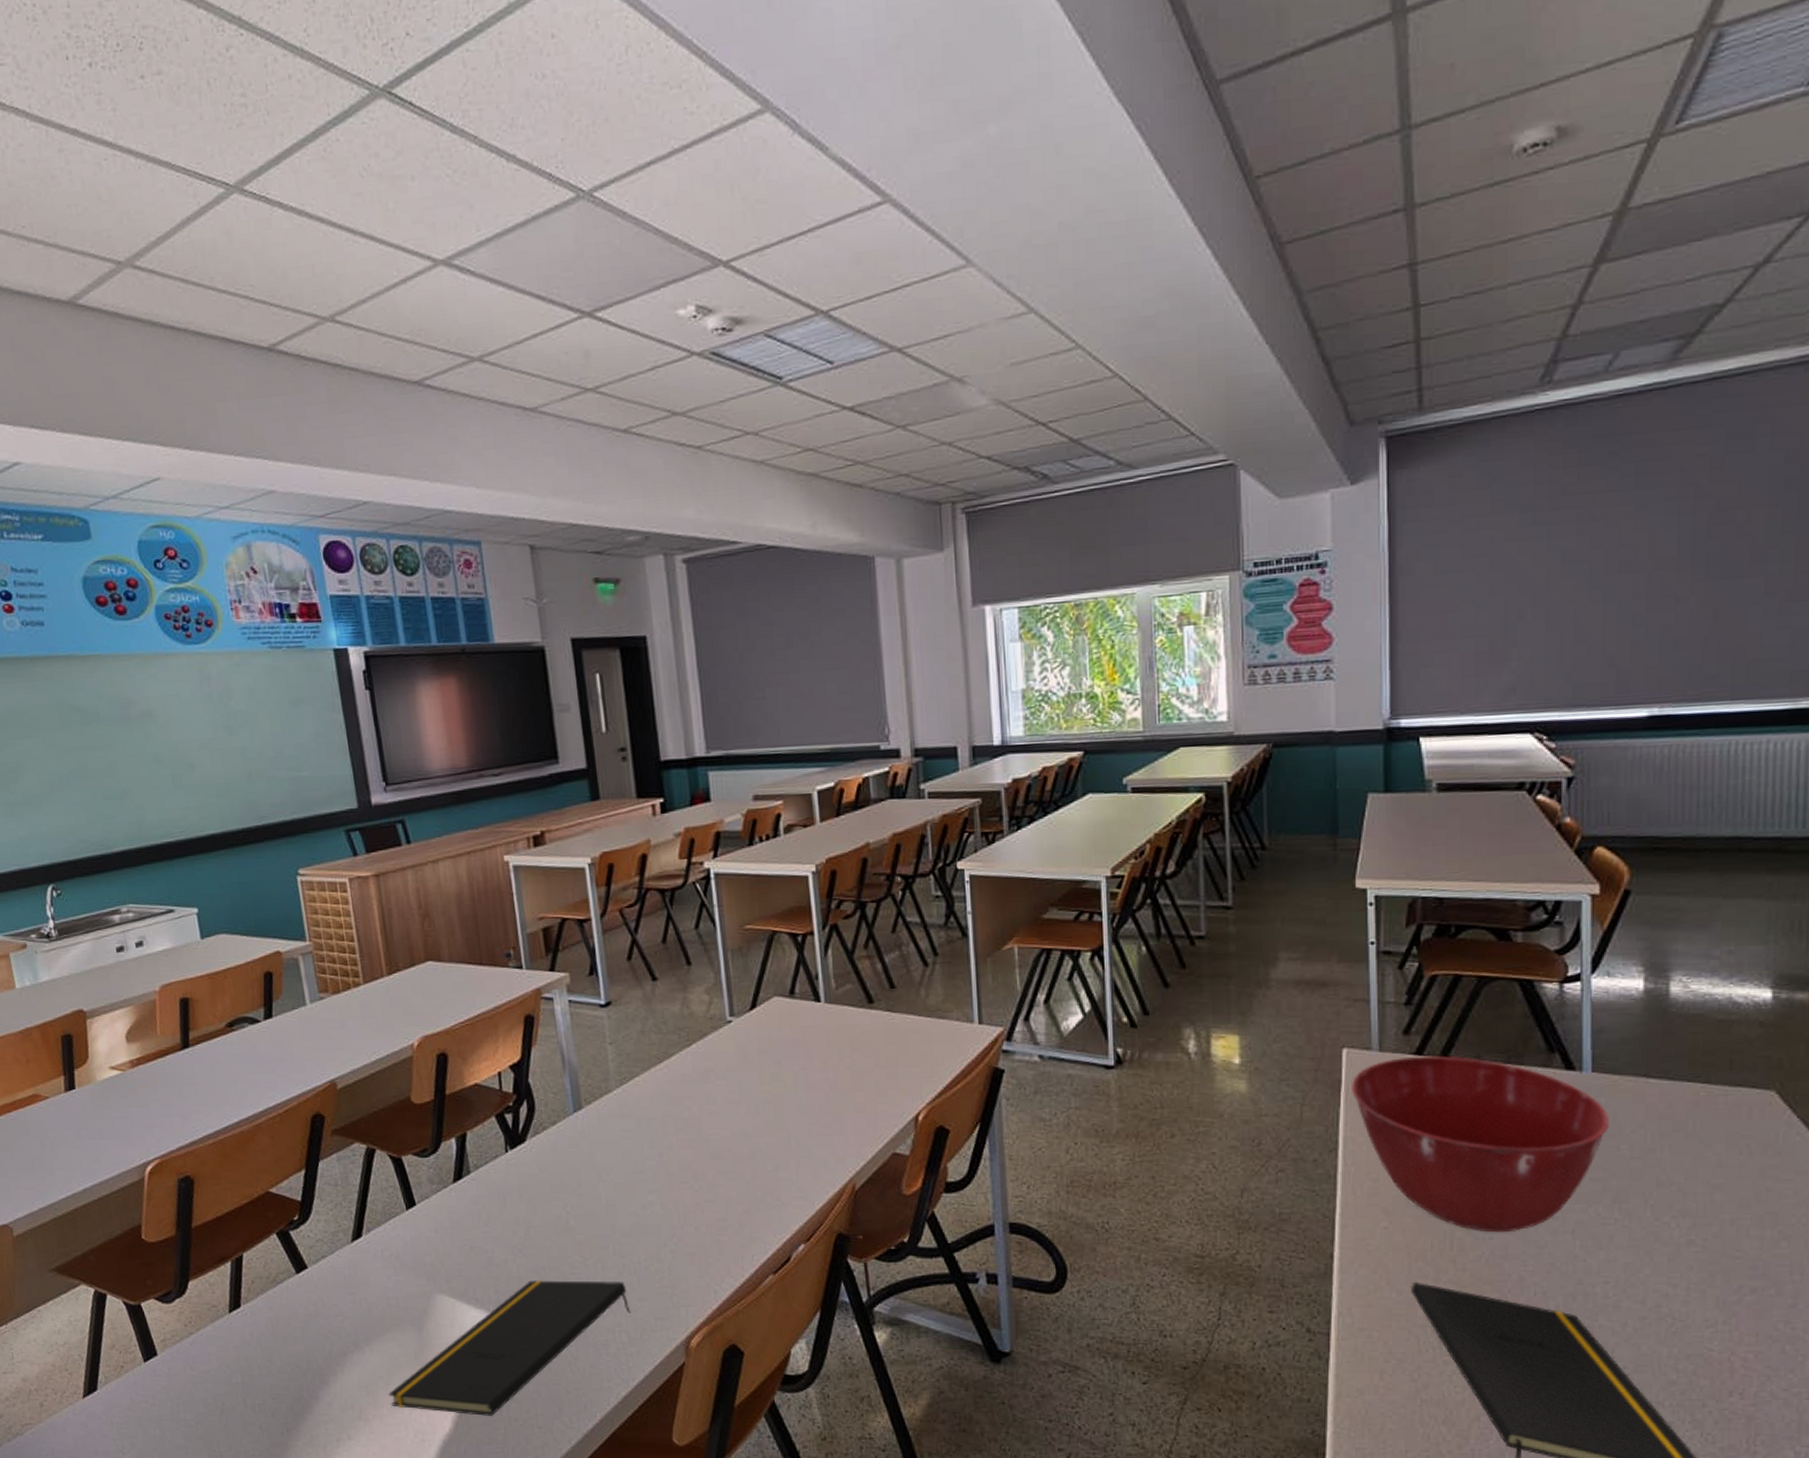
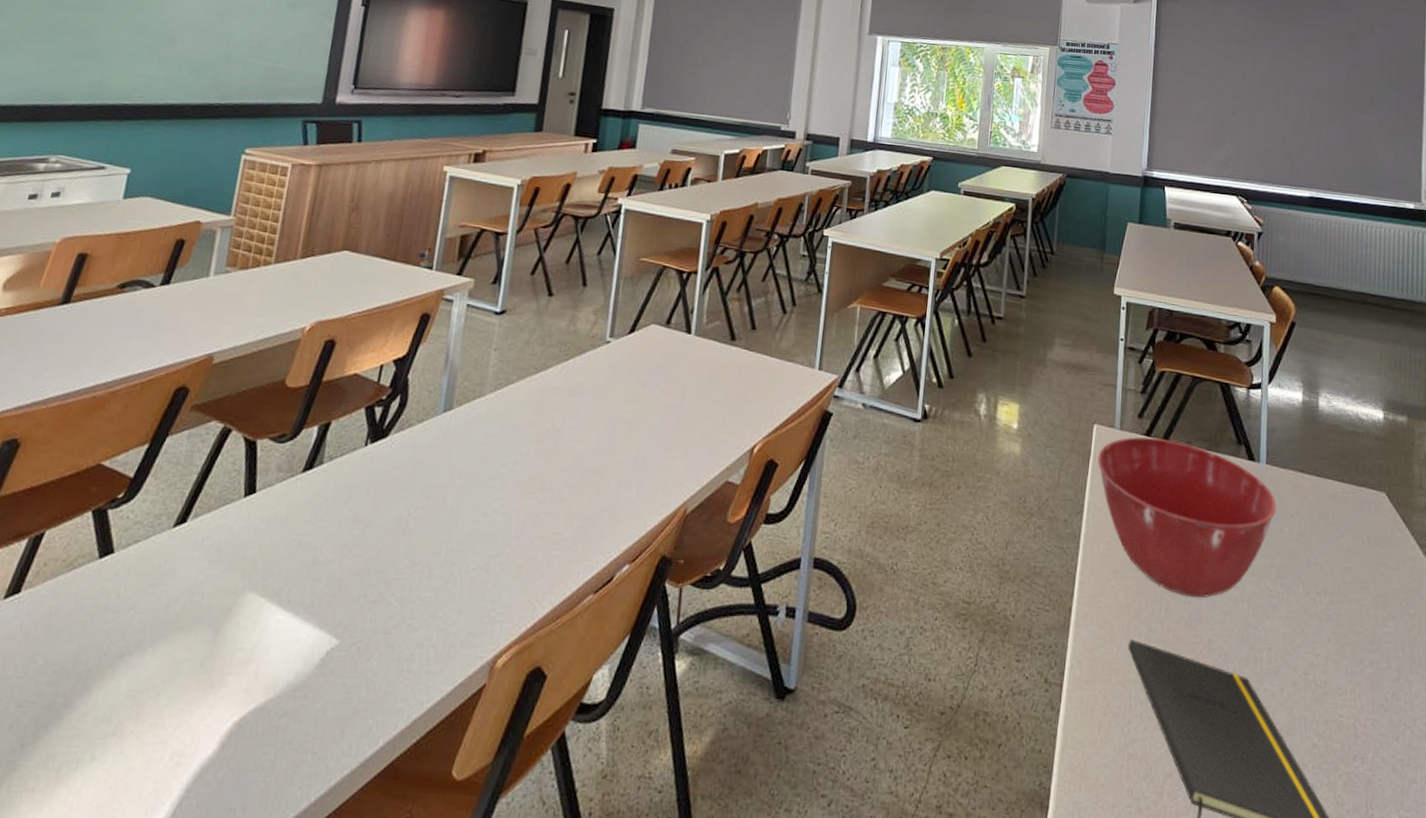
notepad: present [388,1280,631,1416] -> none [156,584,447,737]

